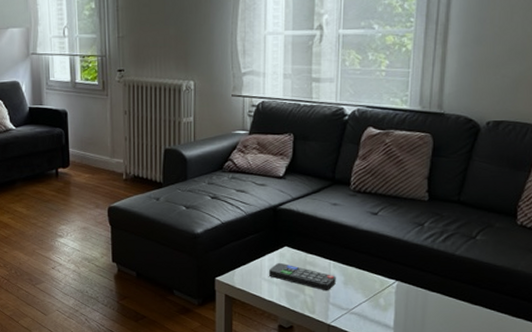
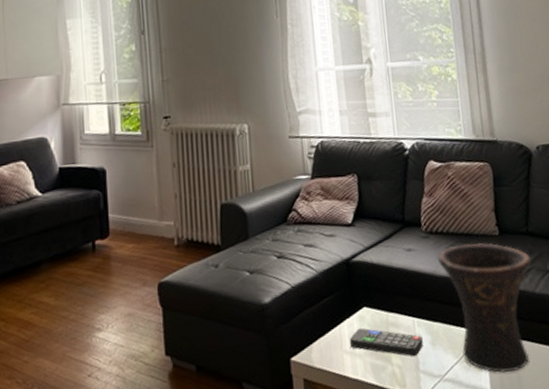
vase: none [361,205,458,316] -> present [437,242,532,374]

